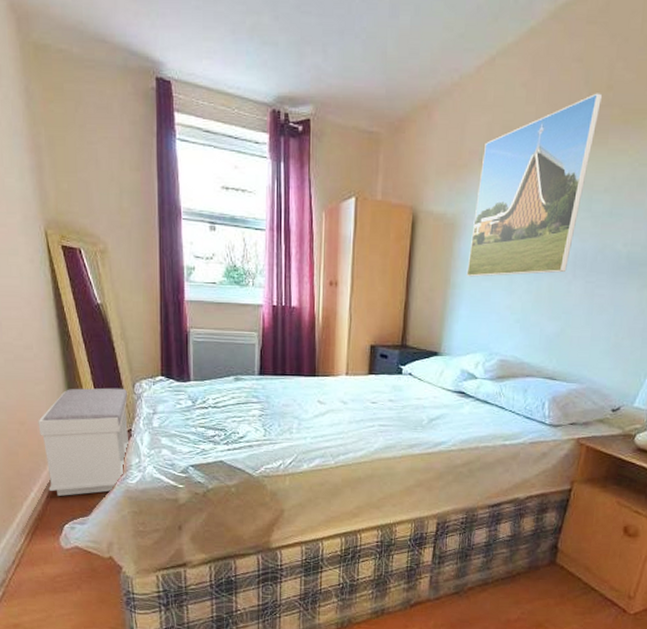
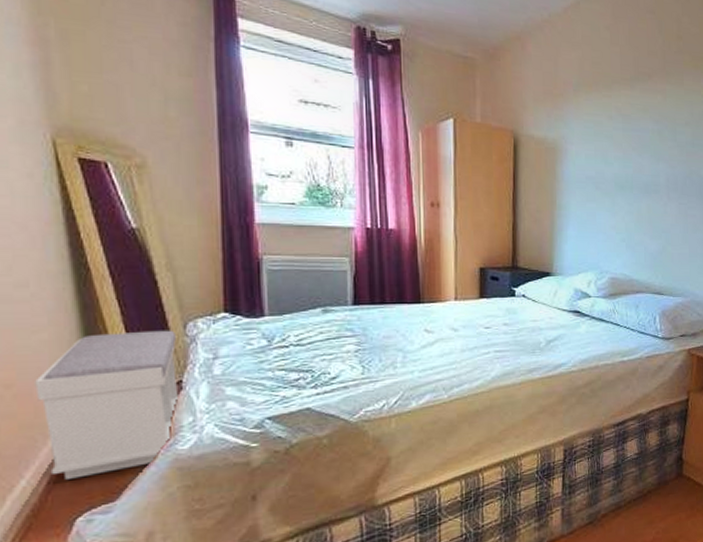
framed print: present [466,93,603,277] -> none [571,41,675,199]

